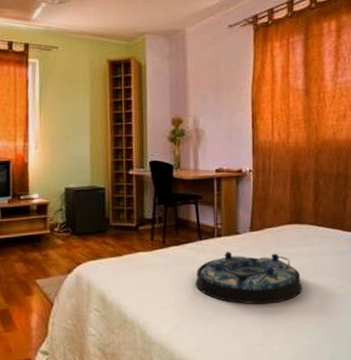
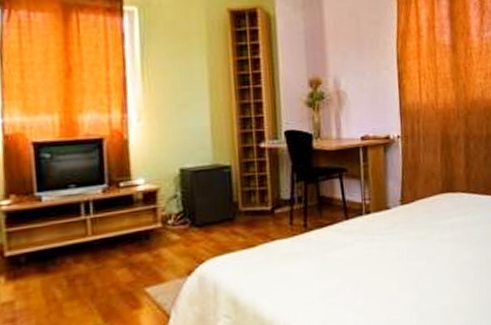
serving tray: present [196,251,302,305] -> none [344,227,457,287]

